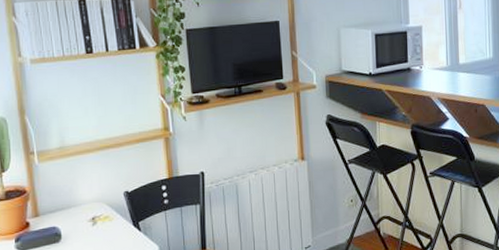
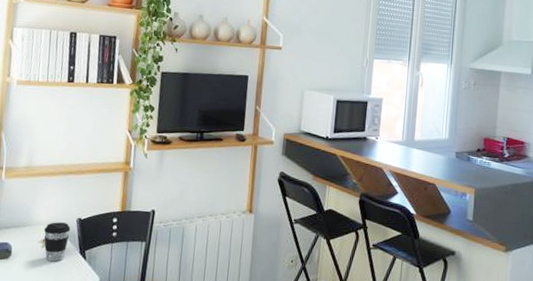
coffee cup: none [92,198,119,239] -> present [44,222,71,262]

